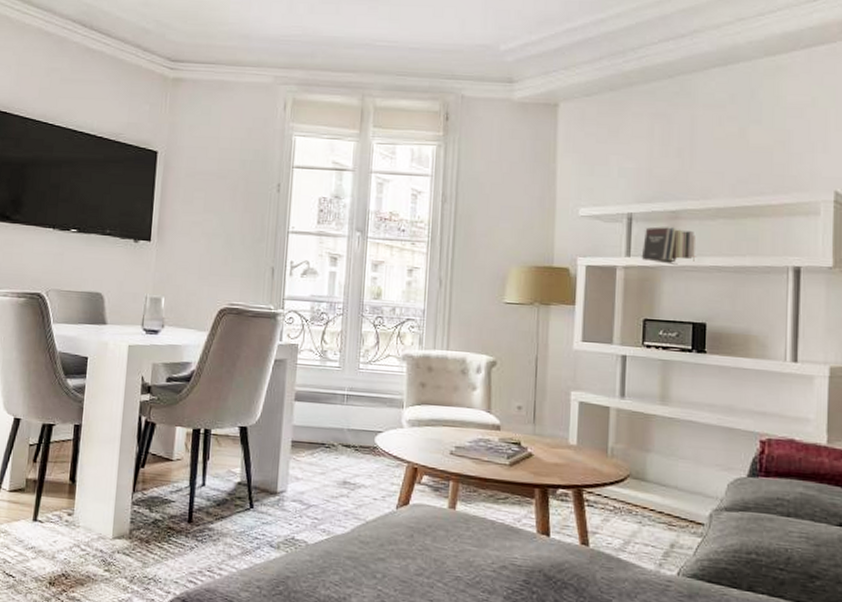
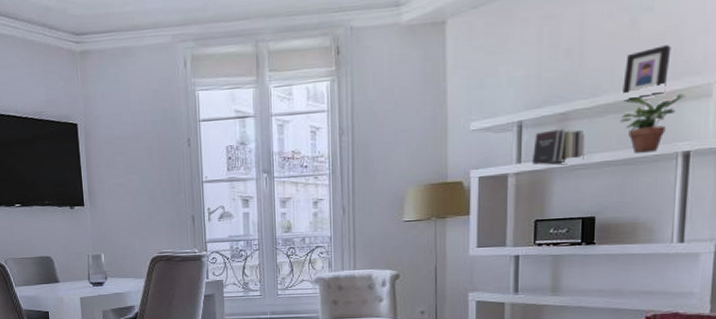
potted plant: none [730,206,795,264] -> present [620,95,686,155]
picture frame: none [733,158,779,208] -> present [623,45,671,101]

